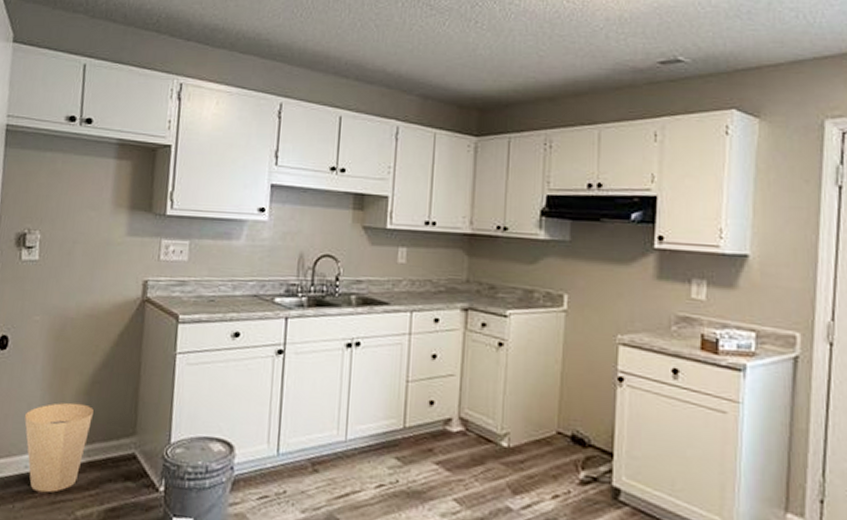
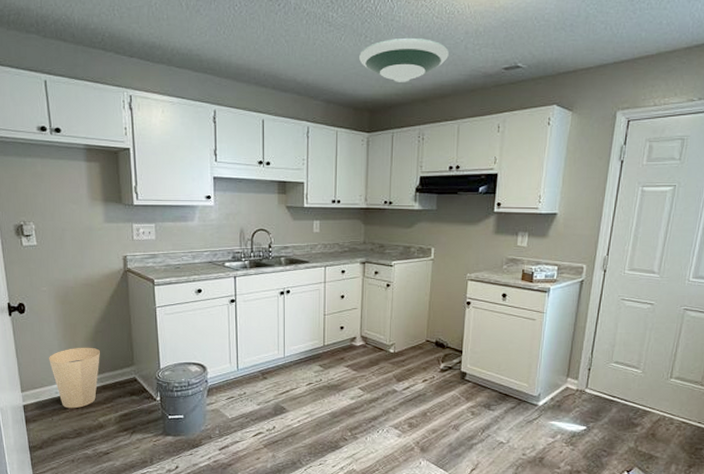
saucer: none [467,24,584,76] -> present [359,37,449,82]

